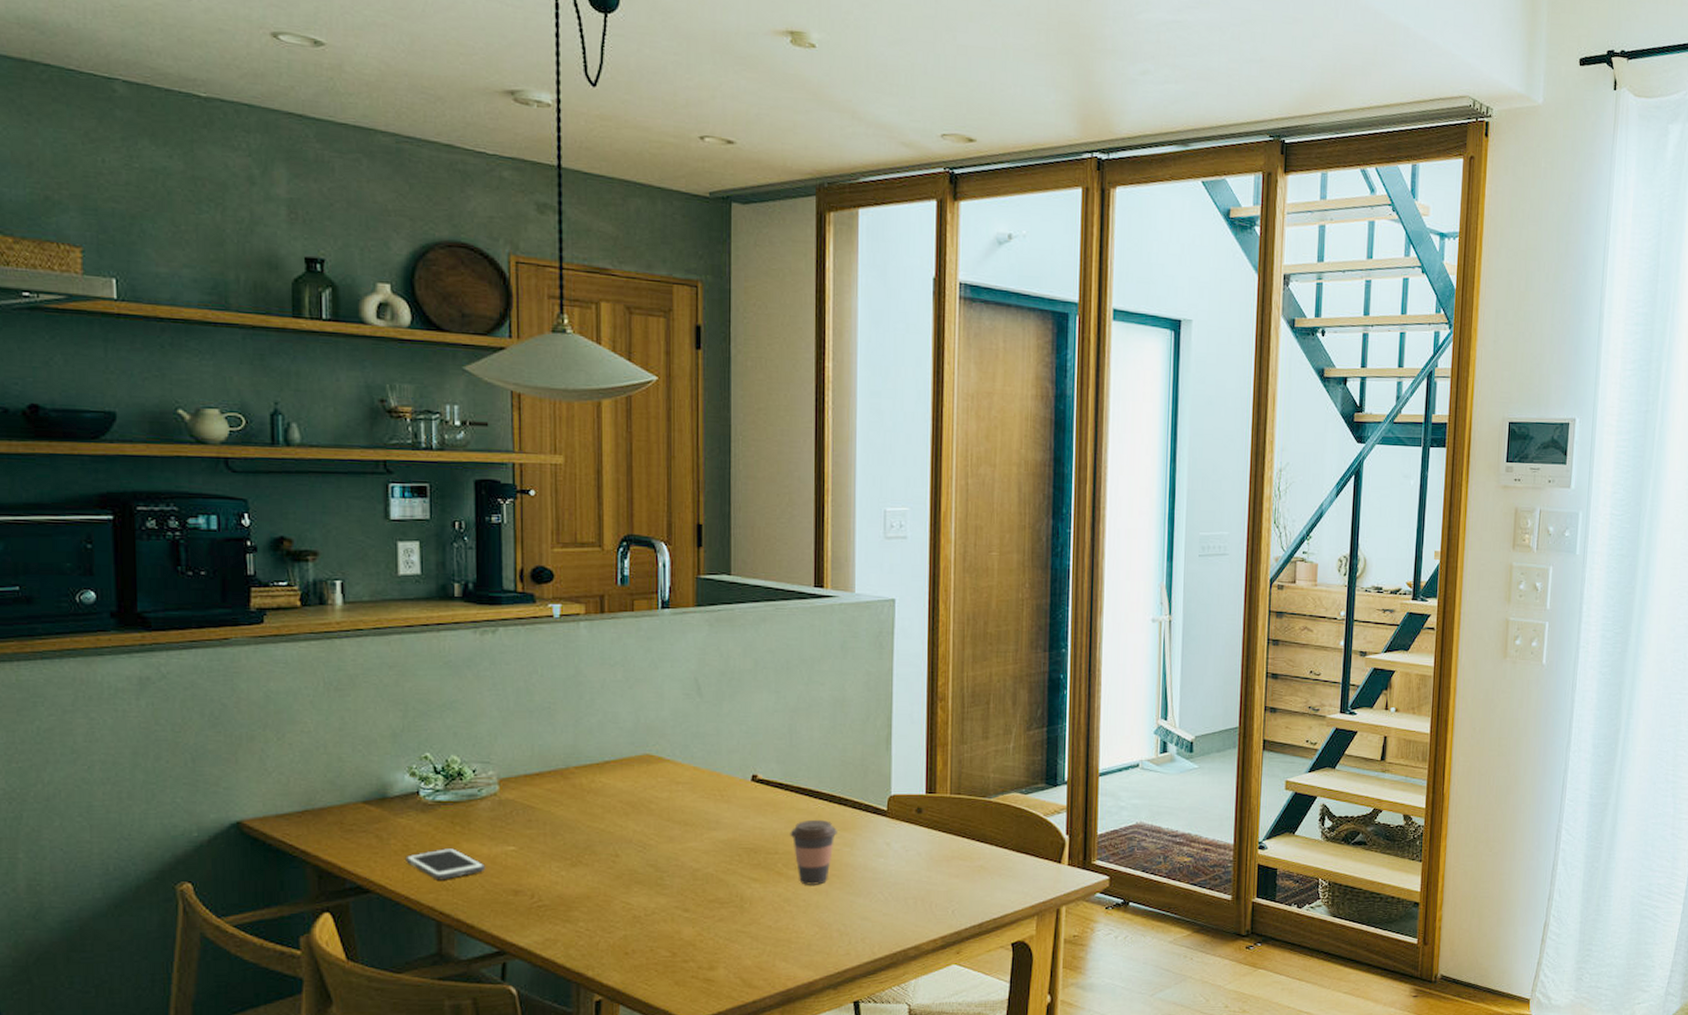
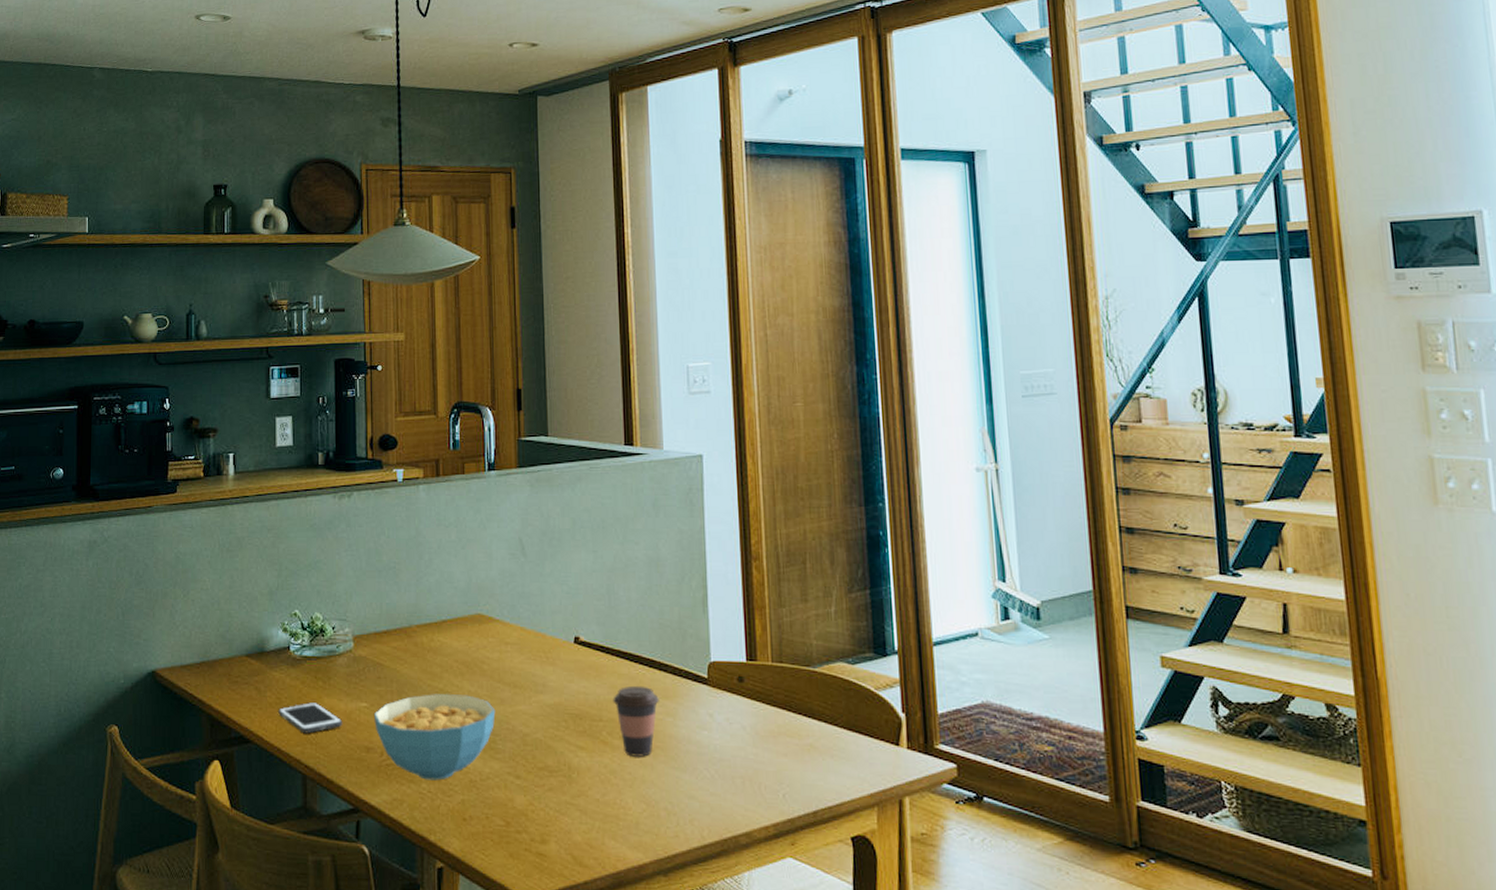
cereal bowl: none [522,834,664,919] -> present [373,694,496,780]

